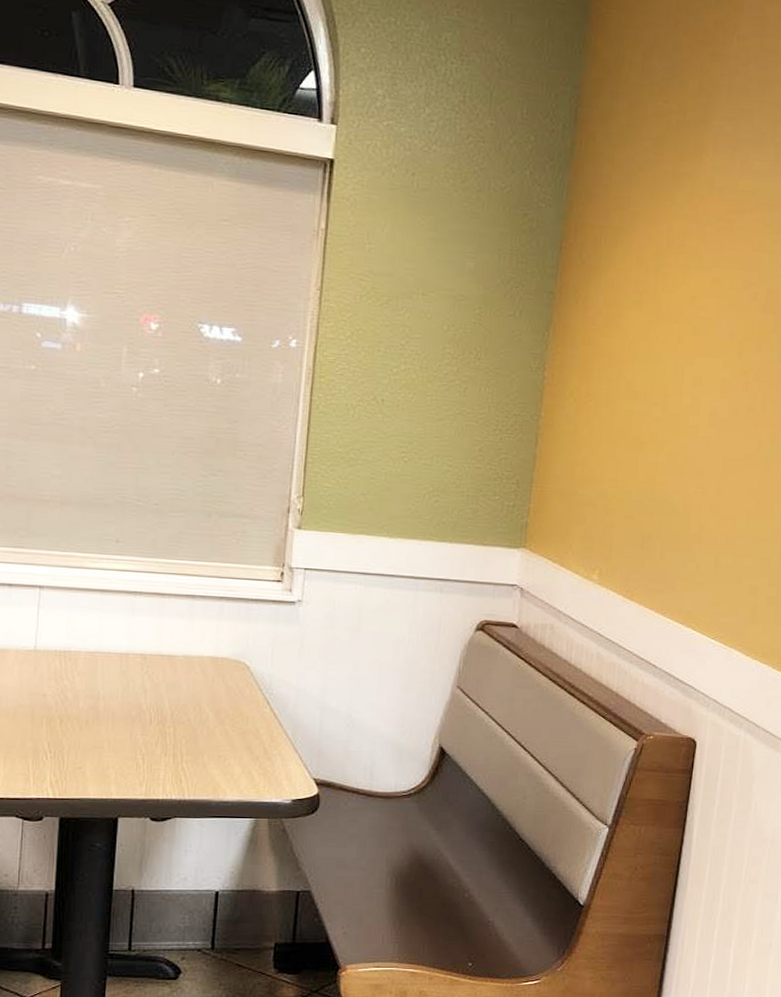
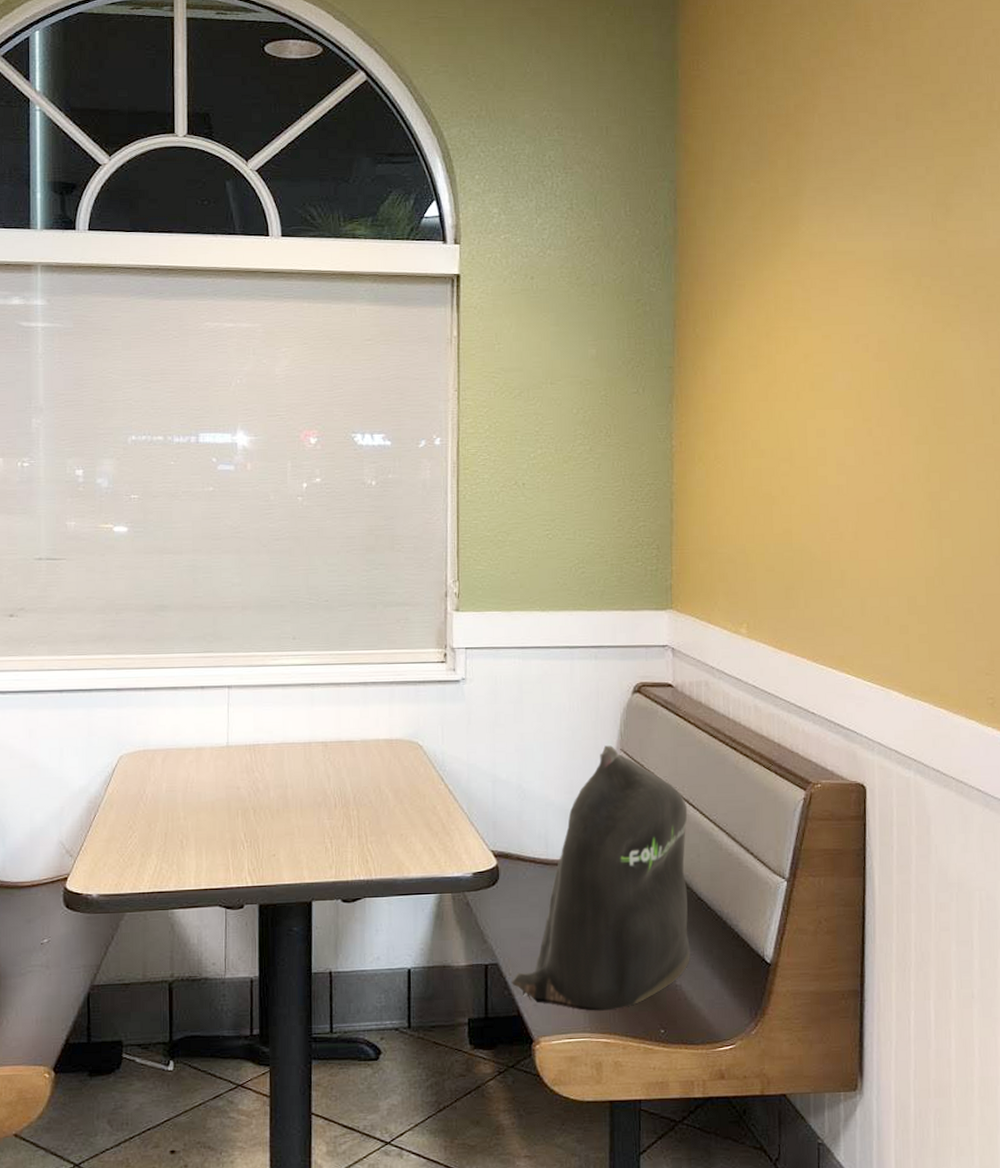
backpack: none [323,681,519,942] -> present [512,745,690,1011]

